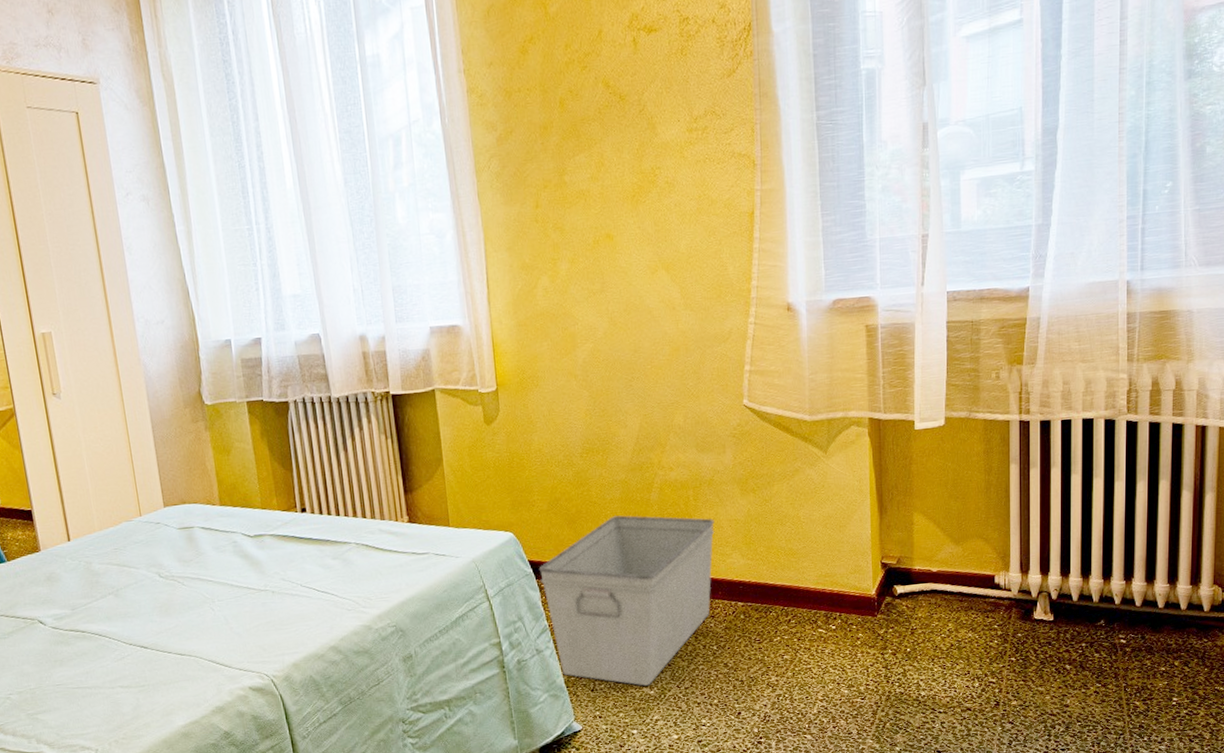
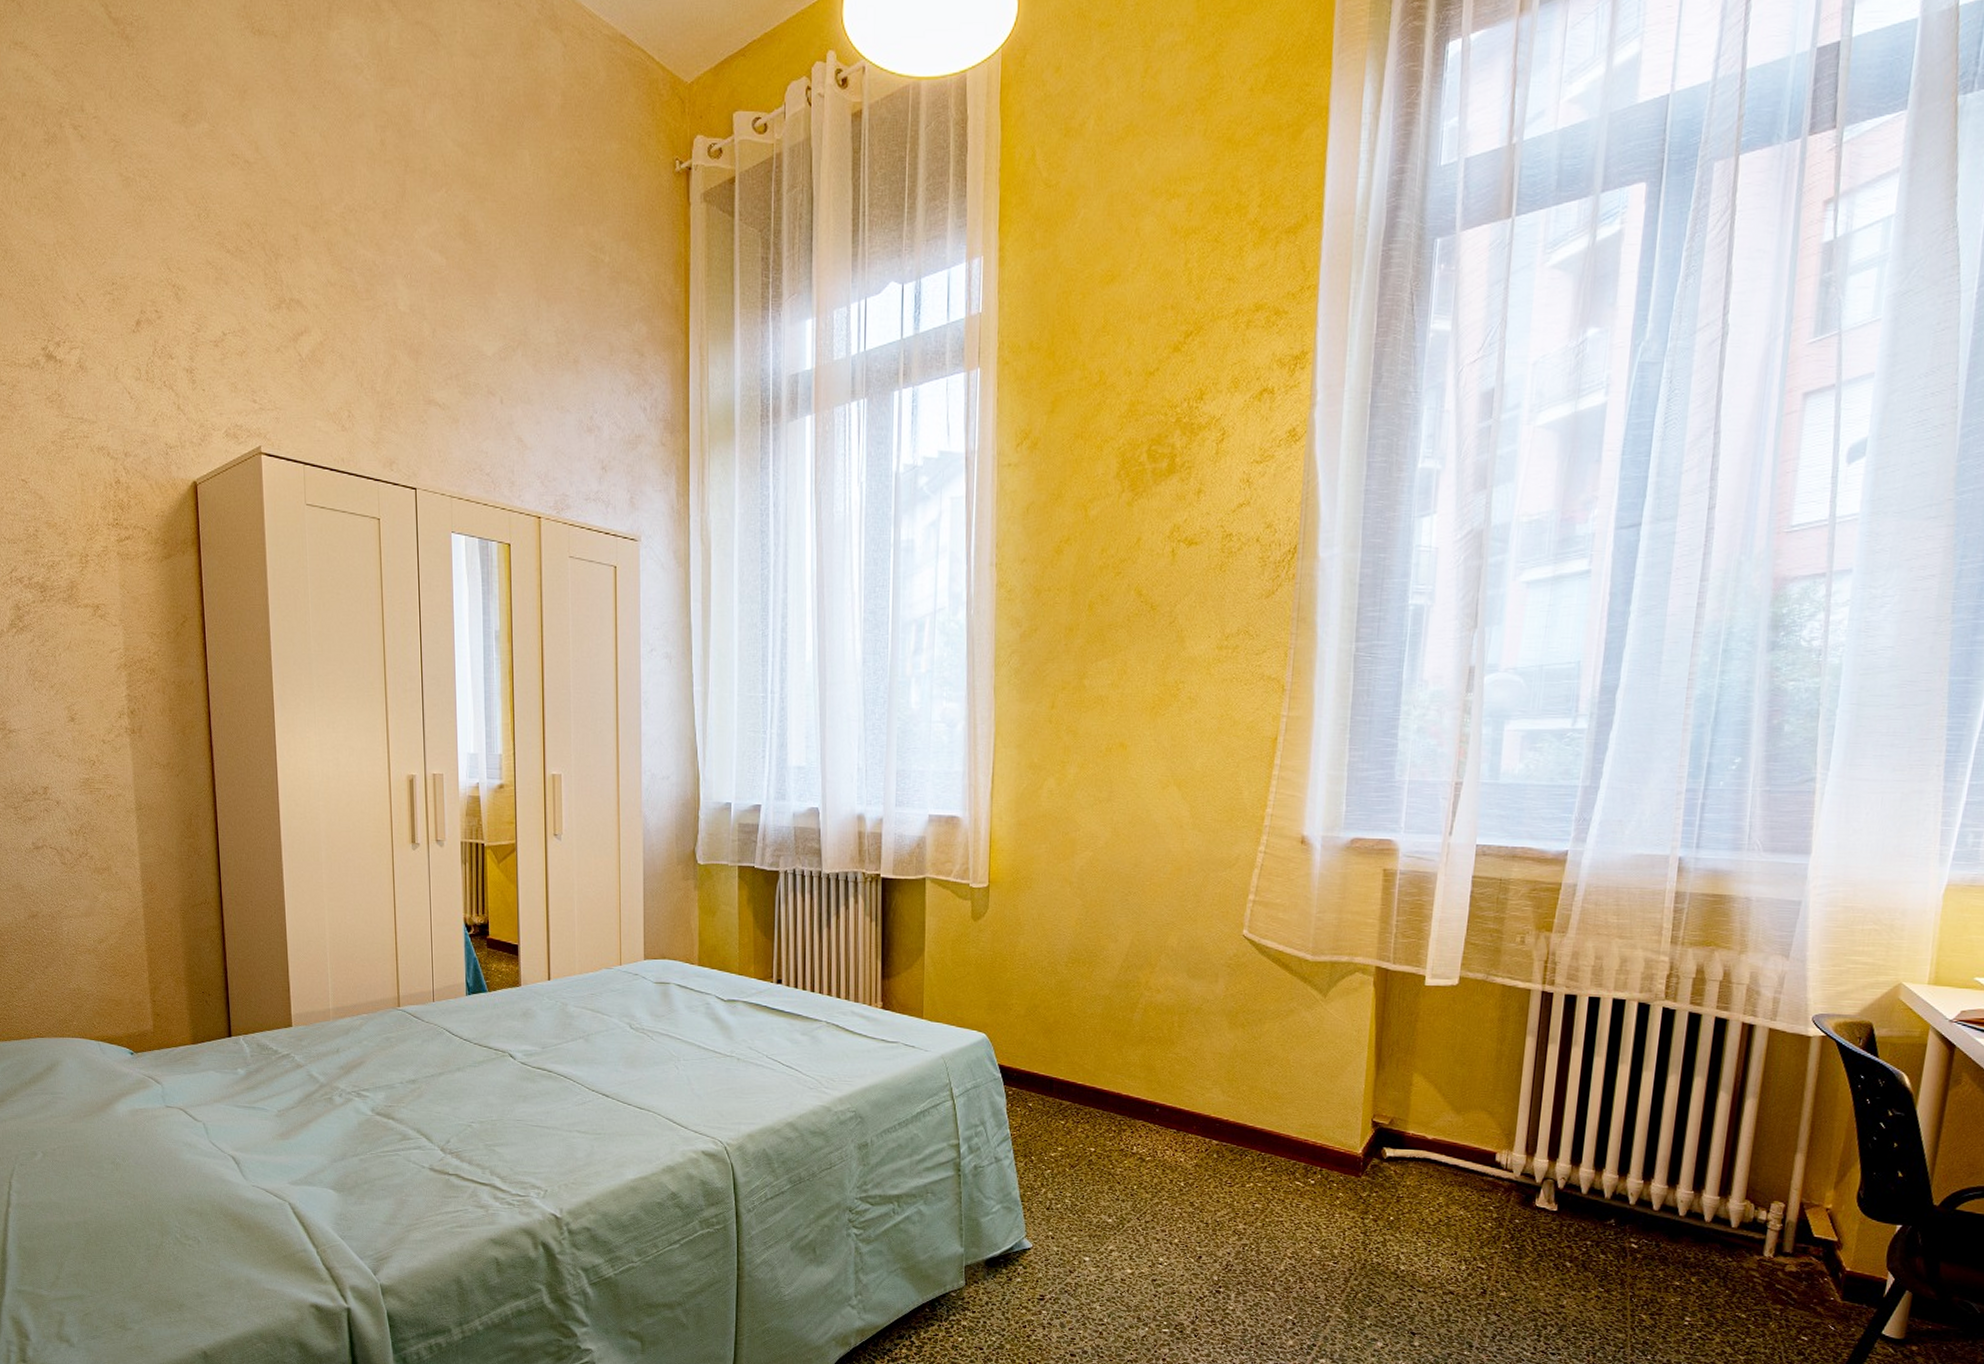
storage bin: present [538,515,715,686] -> none [1008,1030,1197,1213]

